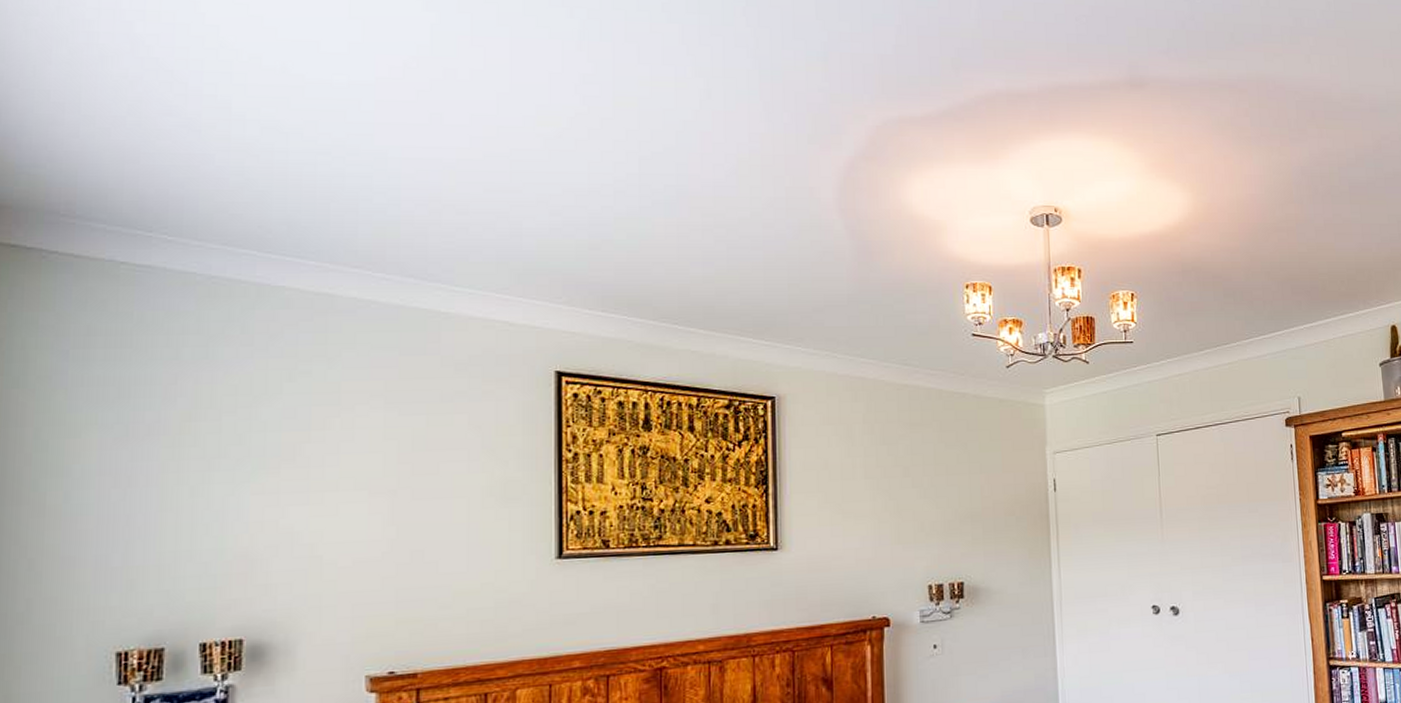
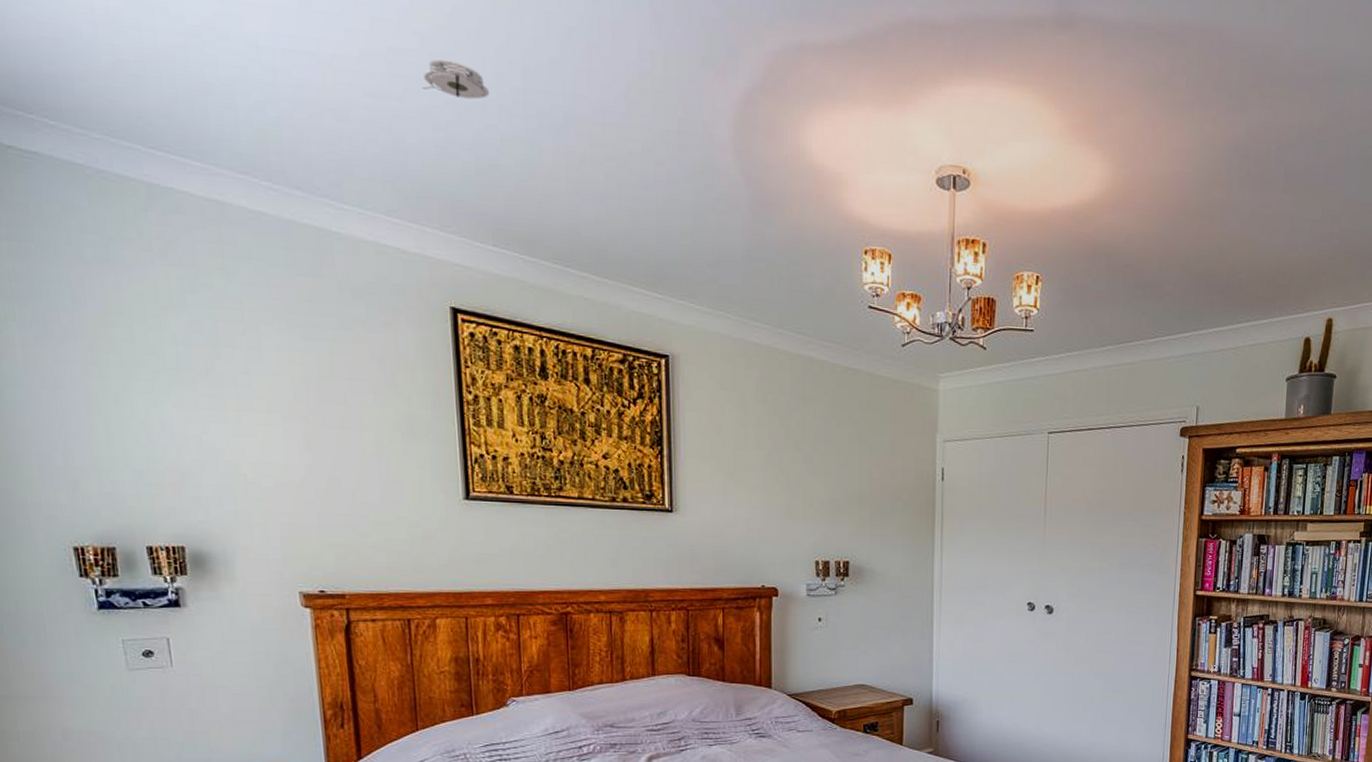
smoke detector: none [542,155,607,186] -> present [423,58,490,100]

